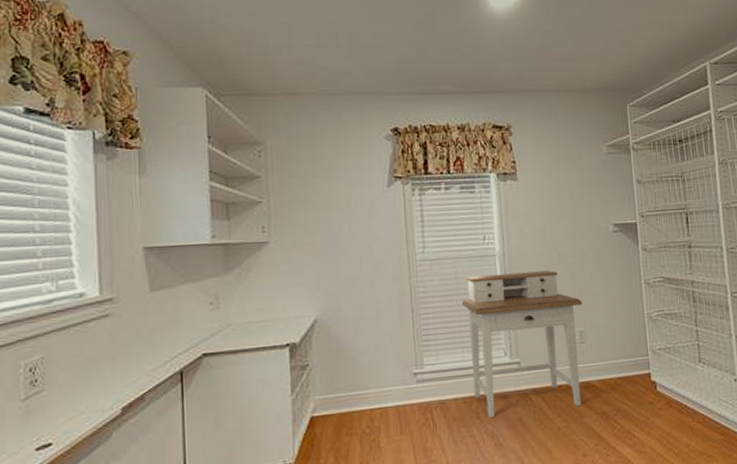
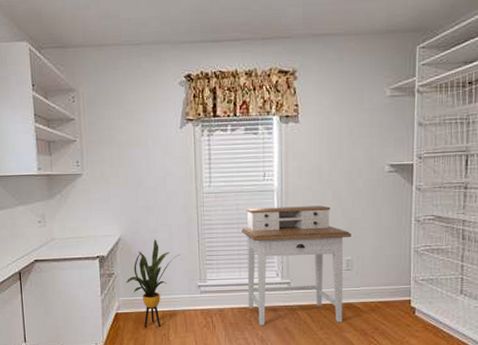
house plant: none [323,318,392,434] -> present [125,239,181,328]

